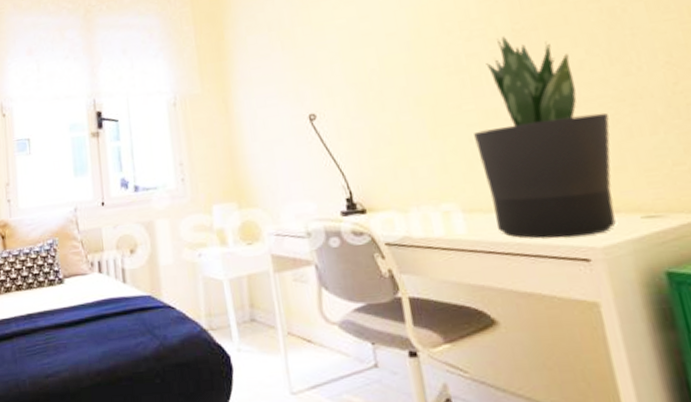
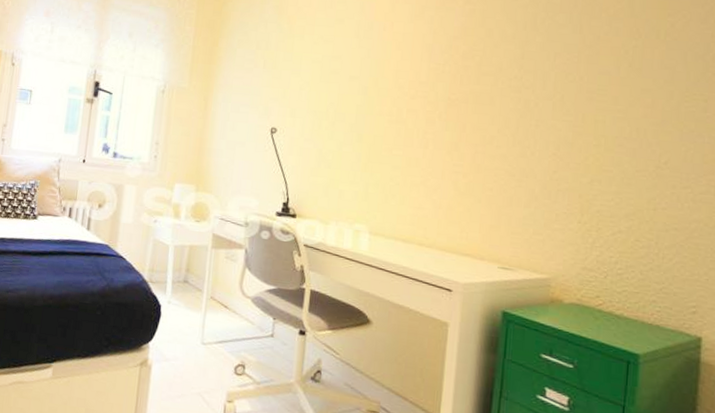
planter: present [474,36,616,238] -> none [392,102,499,272]

